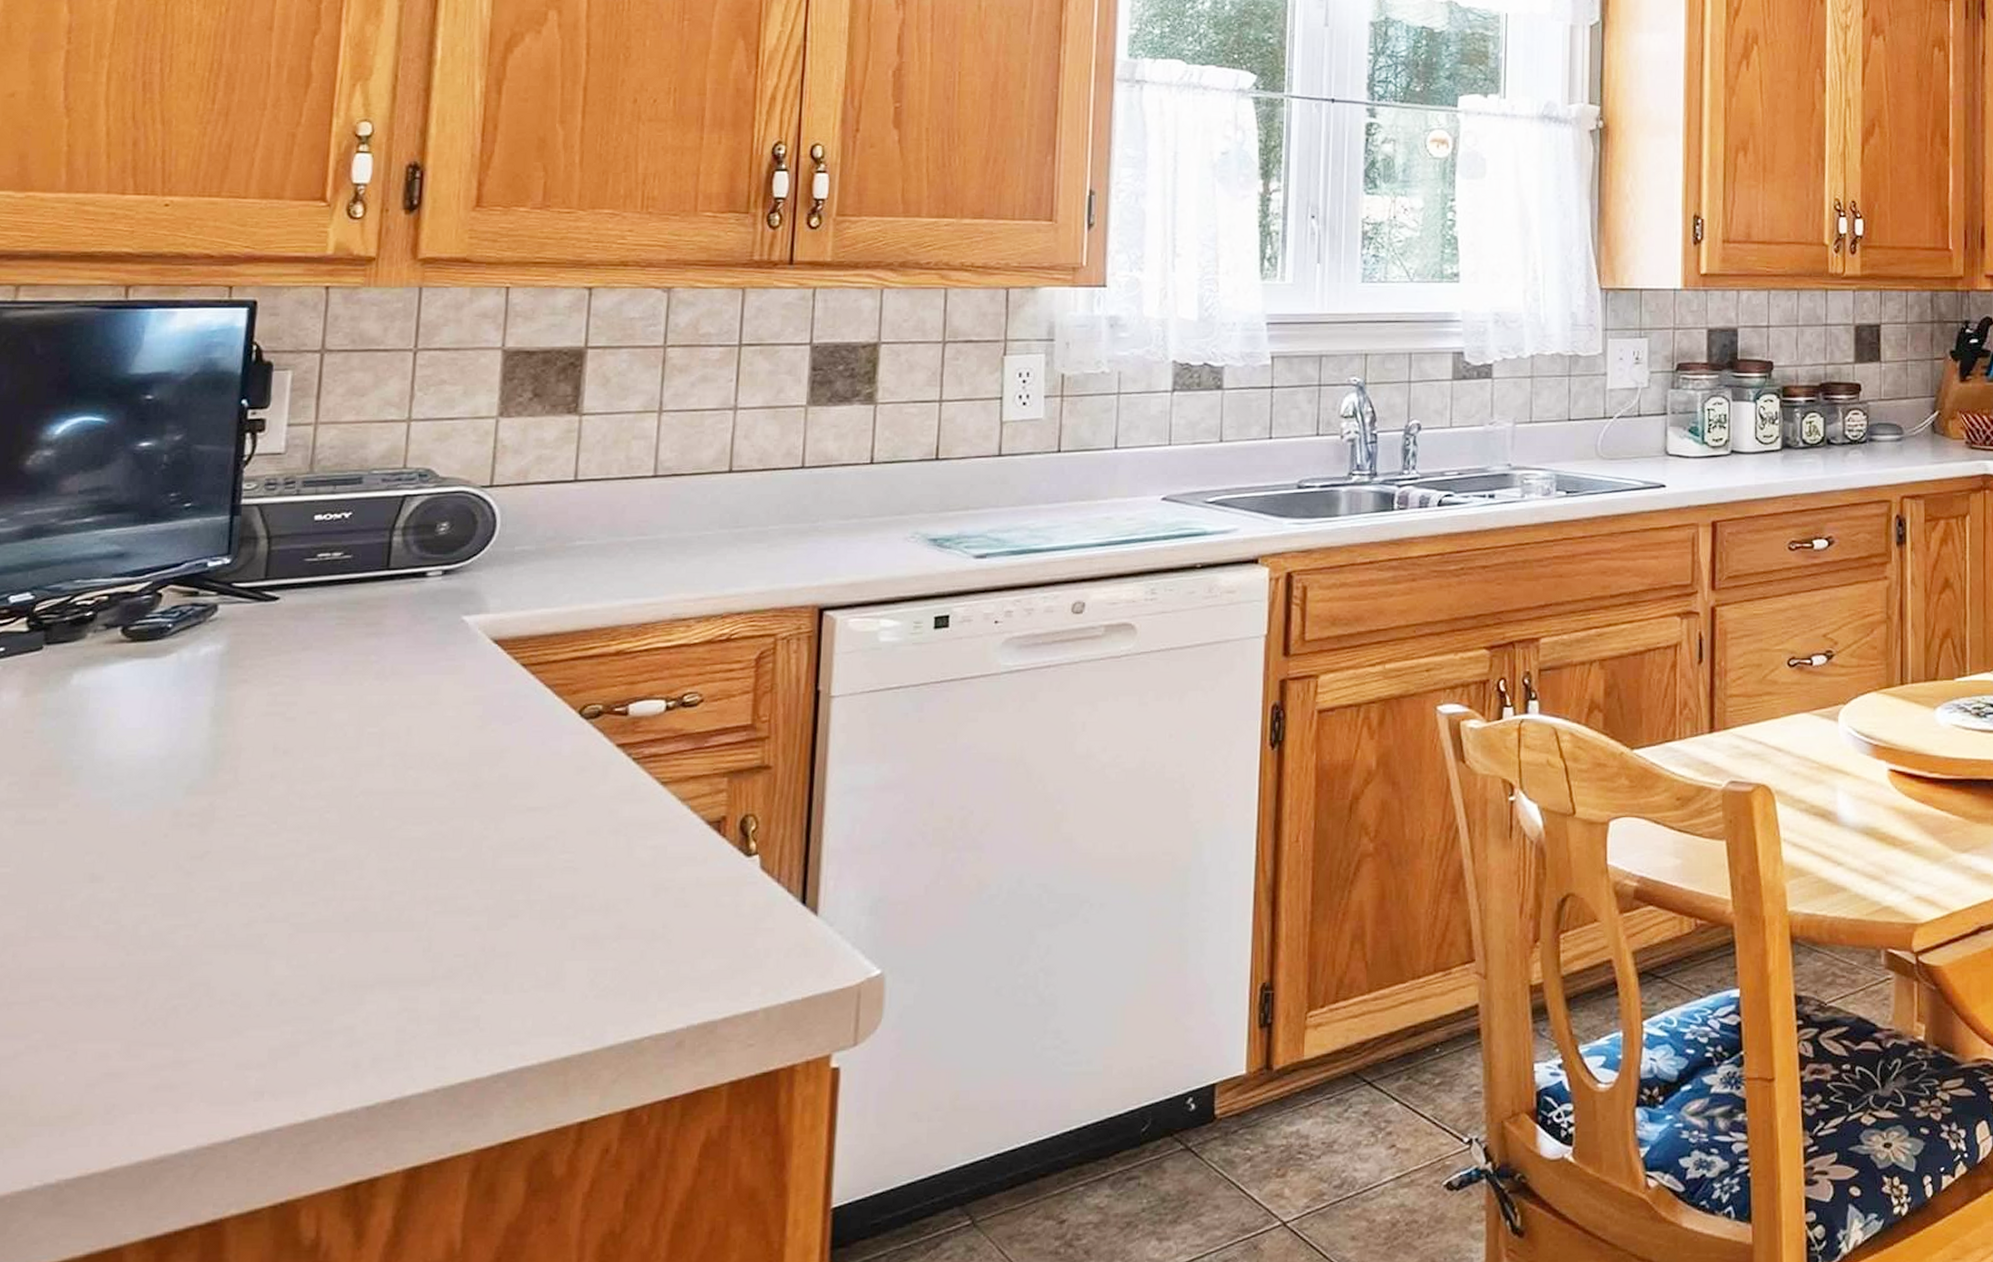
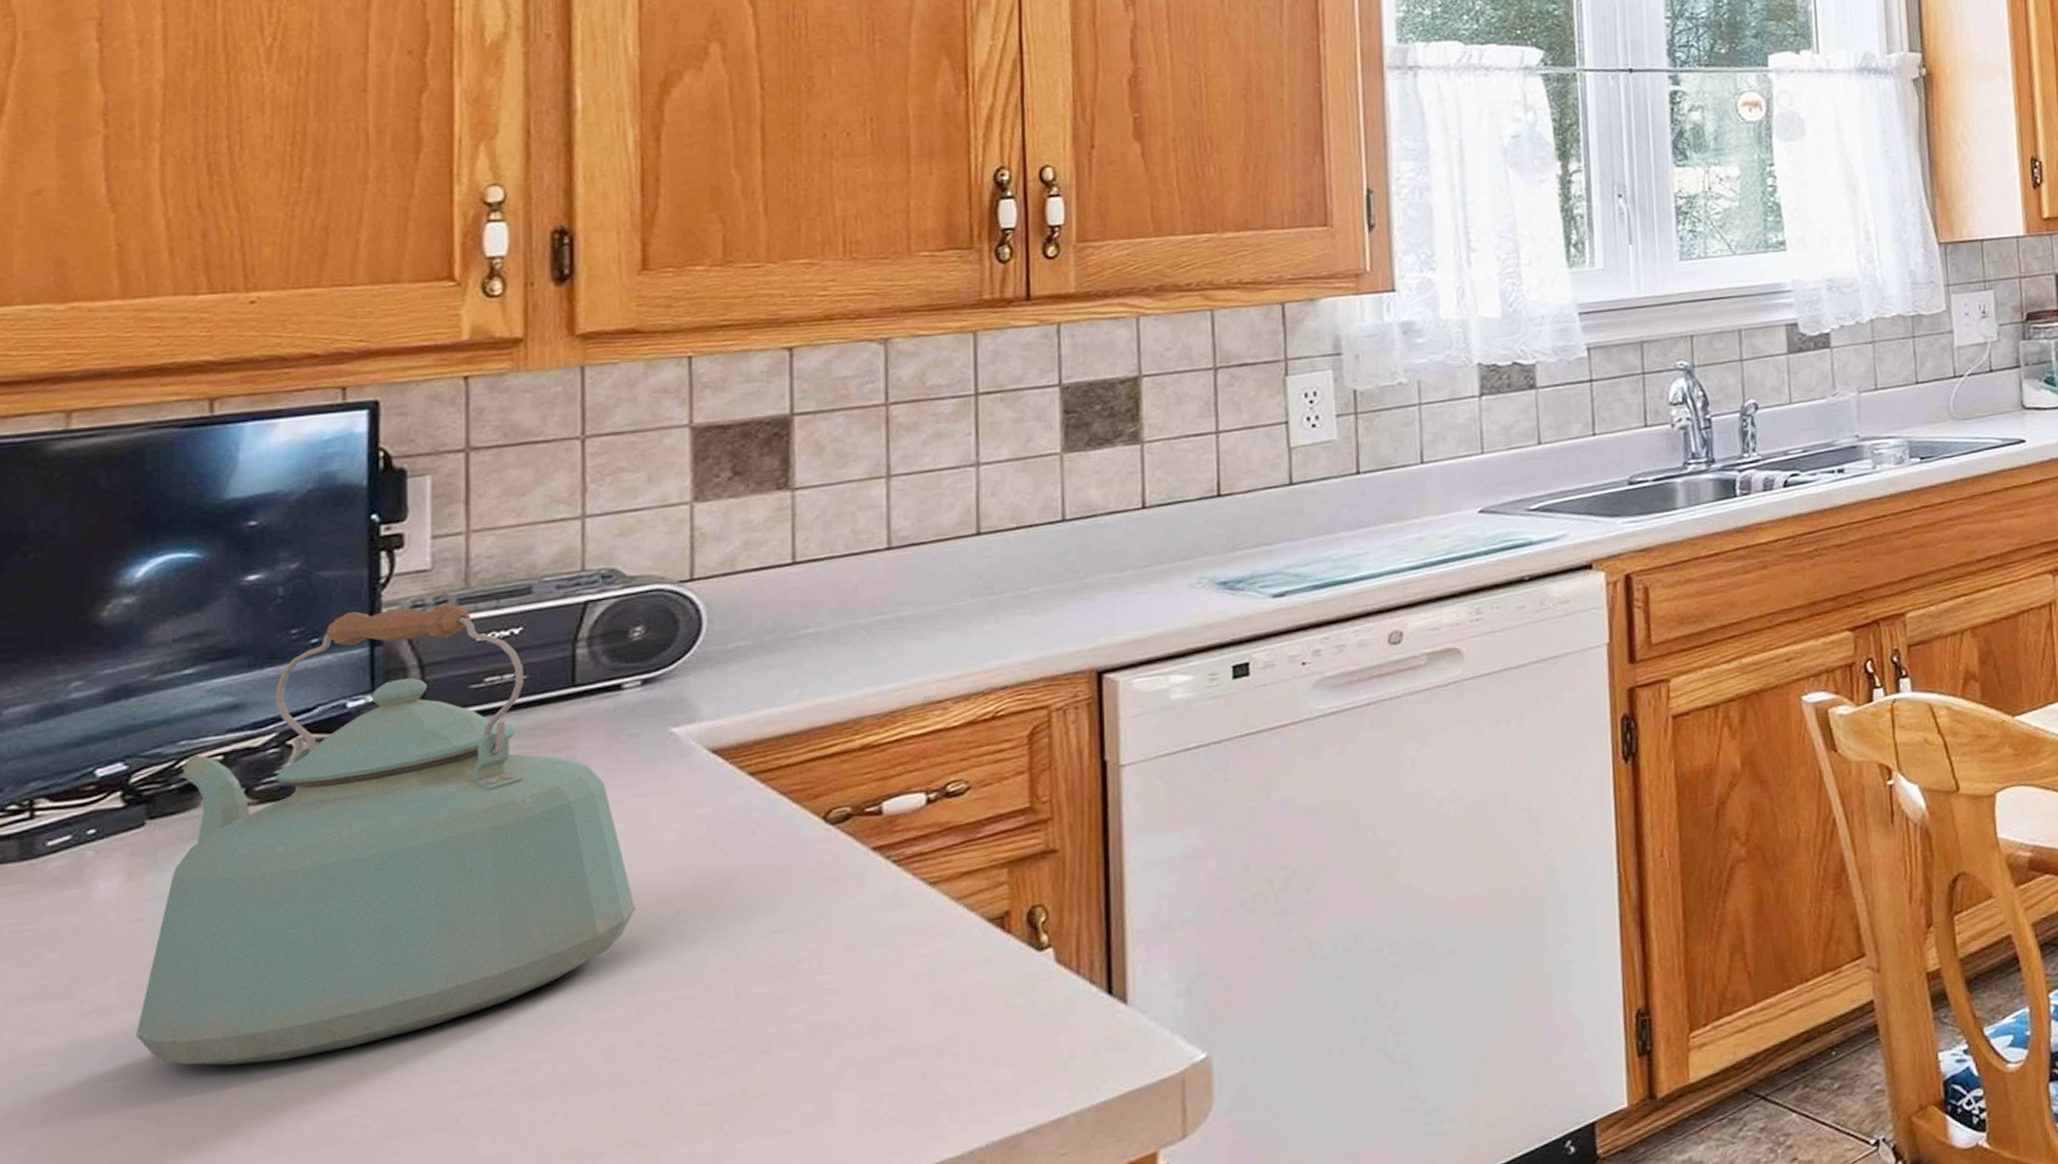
kettle: none [19,483,420,869] -> present [136,603,636,1066]

